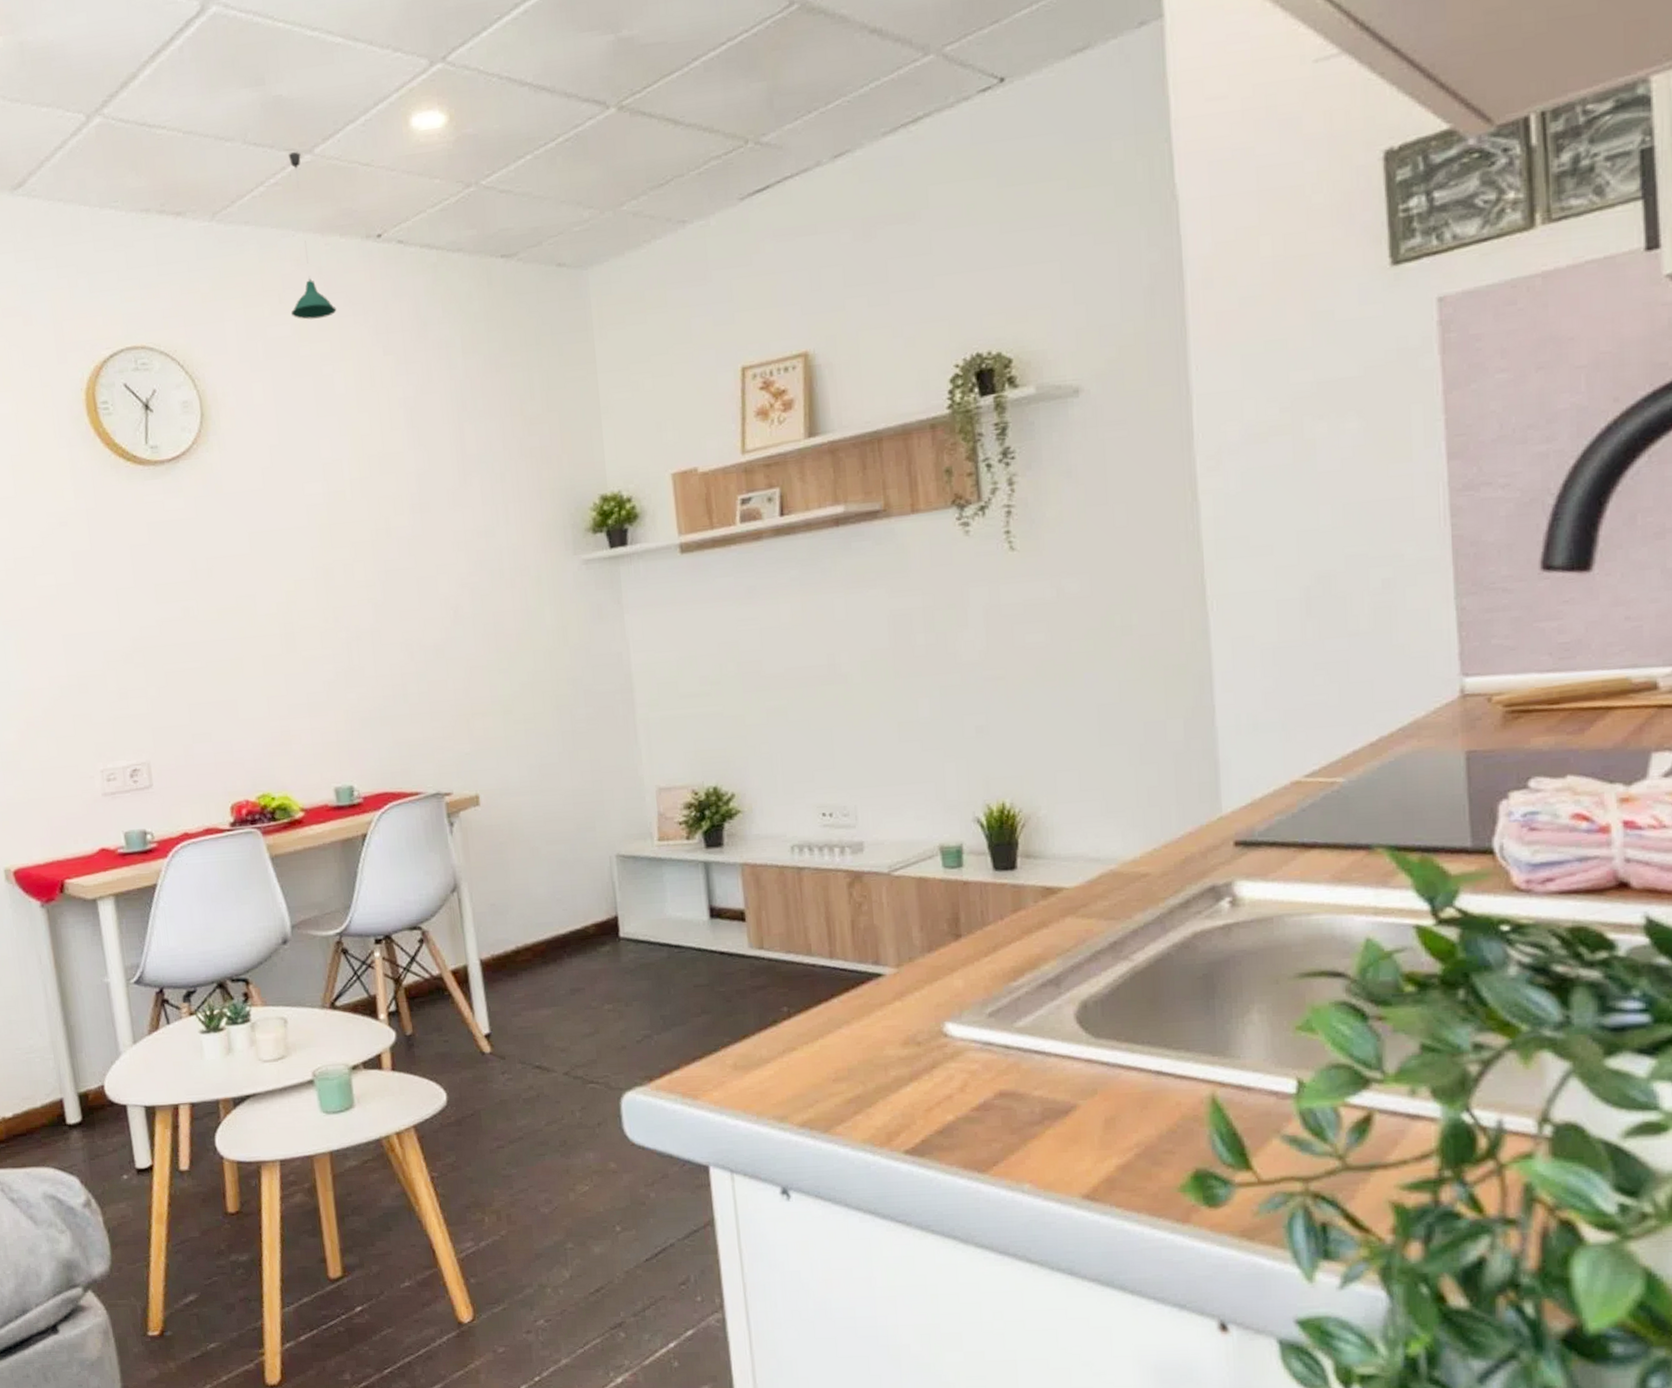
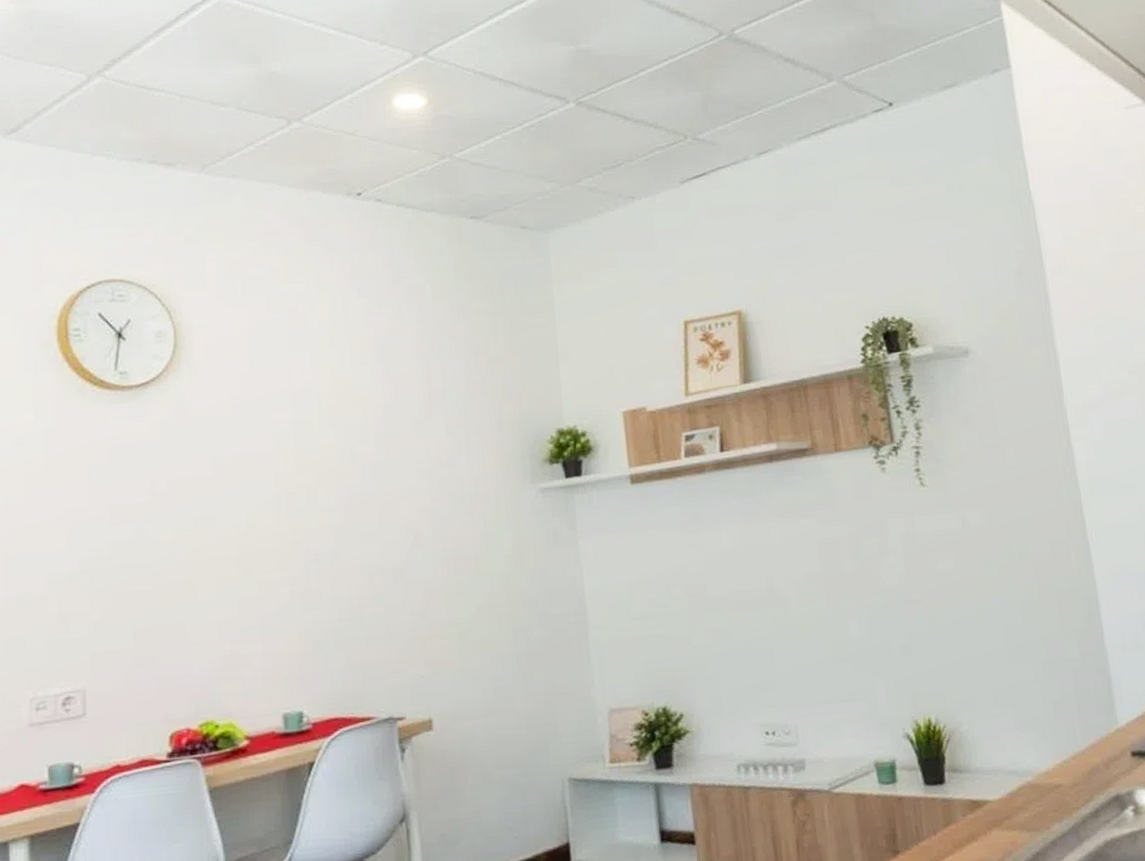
pendant light: present [289,152,337,320] -> none [272,119,315,263]

